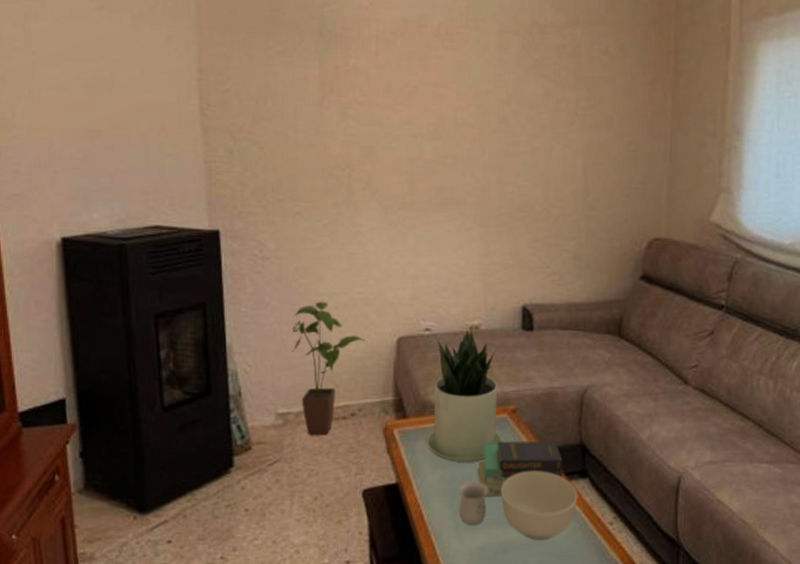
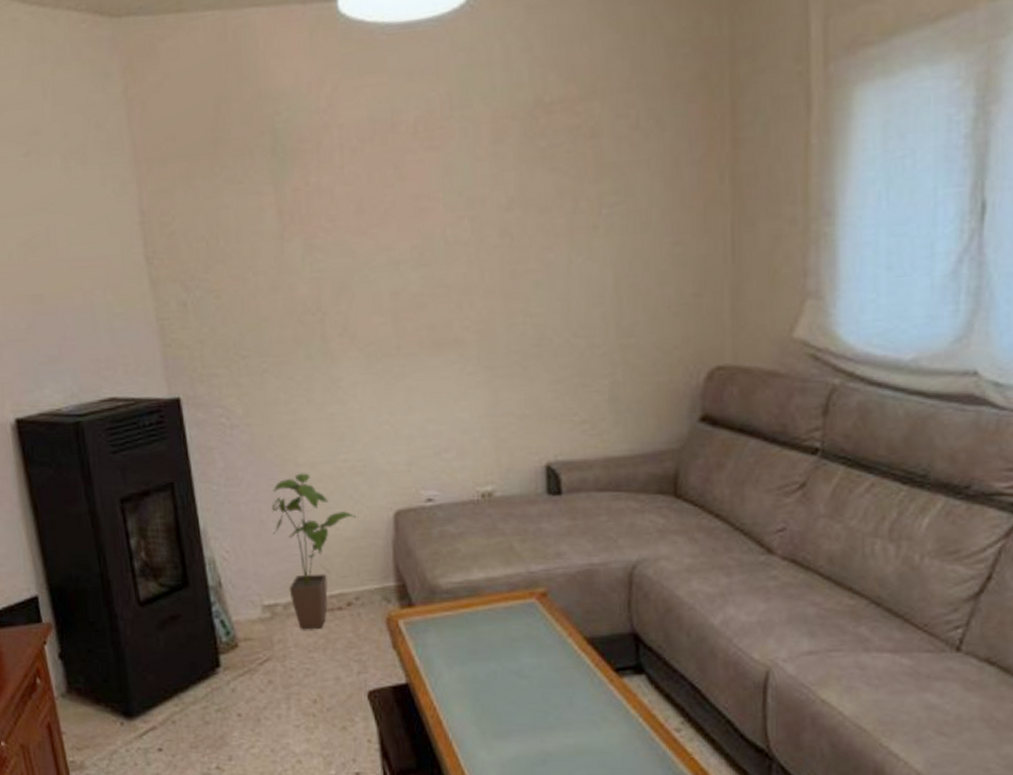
planter: present [426,330,503,462] -> none [438,498,532,658]
mug: present [459,481,489,525] -> none [482,679,519,732]
books: present [478,440,563,497] -> none [503,629,611,698]
bowl: present [500,471,578,540] -> none [533,666,633,750]

